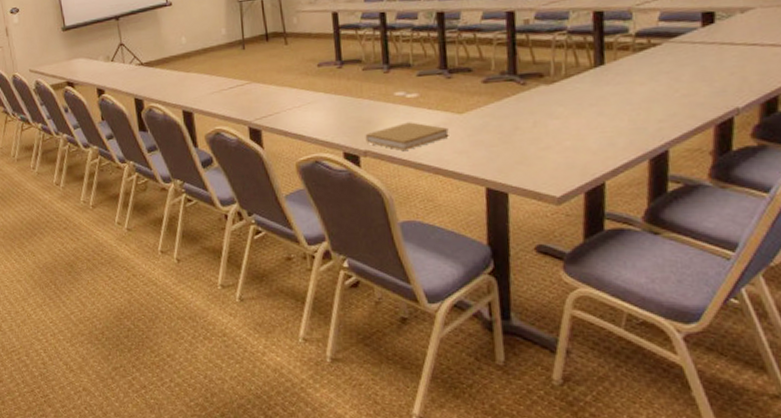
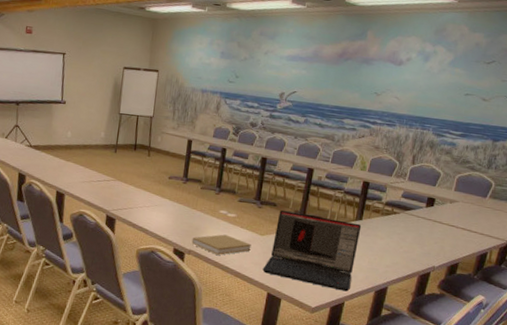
laptop: none [471,70,609,168] -> present [262,210,362,292]

